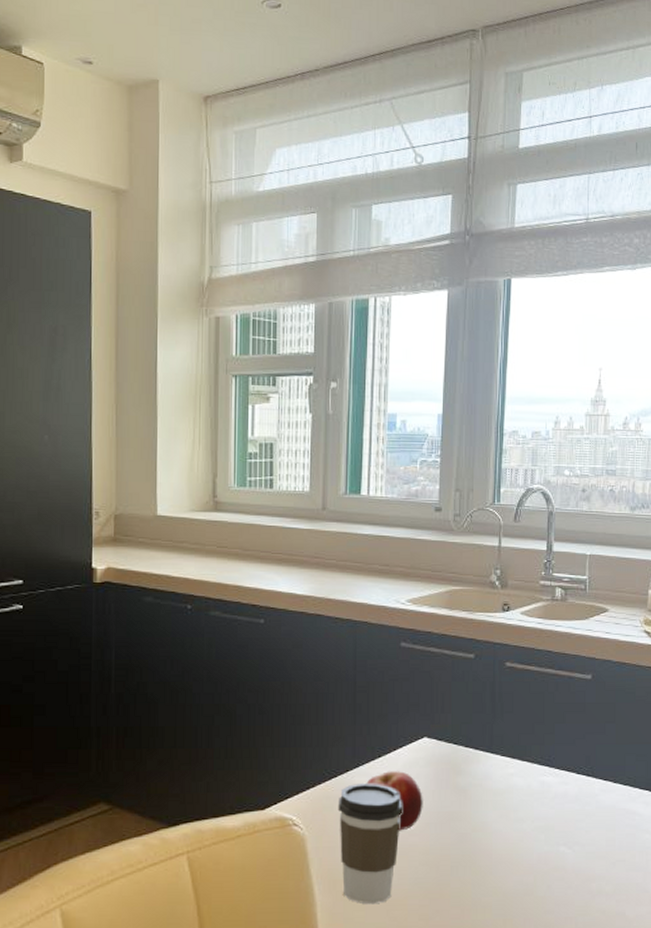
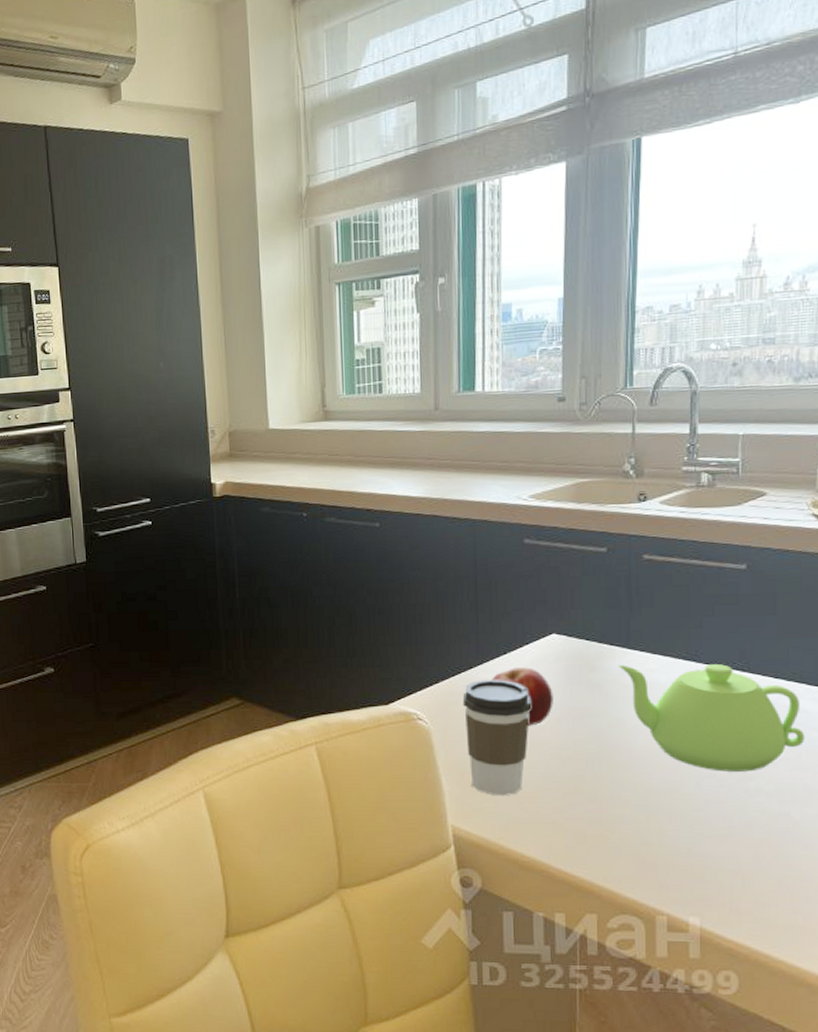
teapot: none [482,769,638,874] -> present [619,664,806,772]

